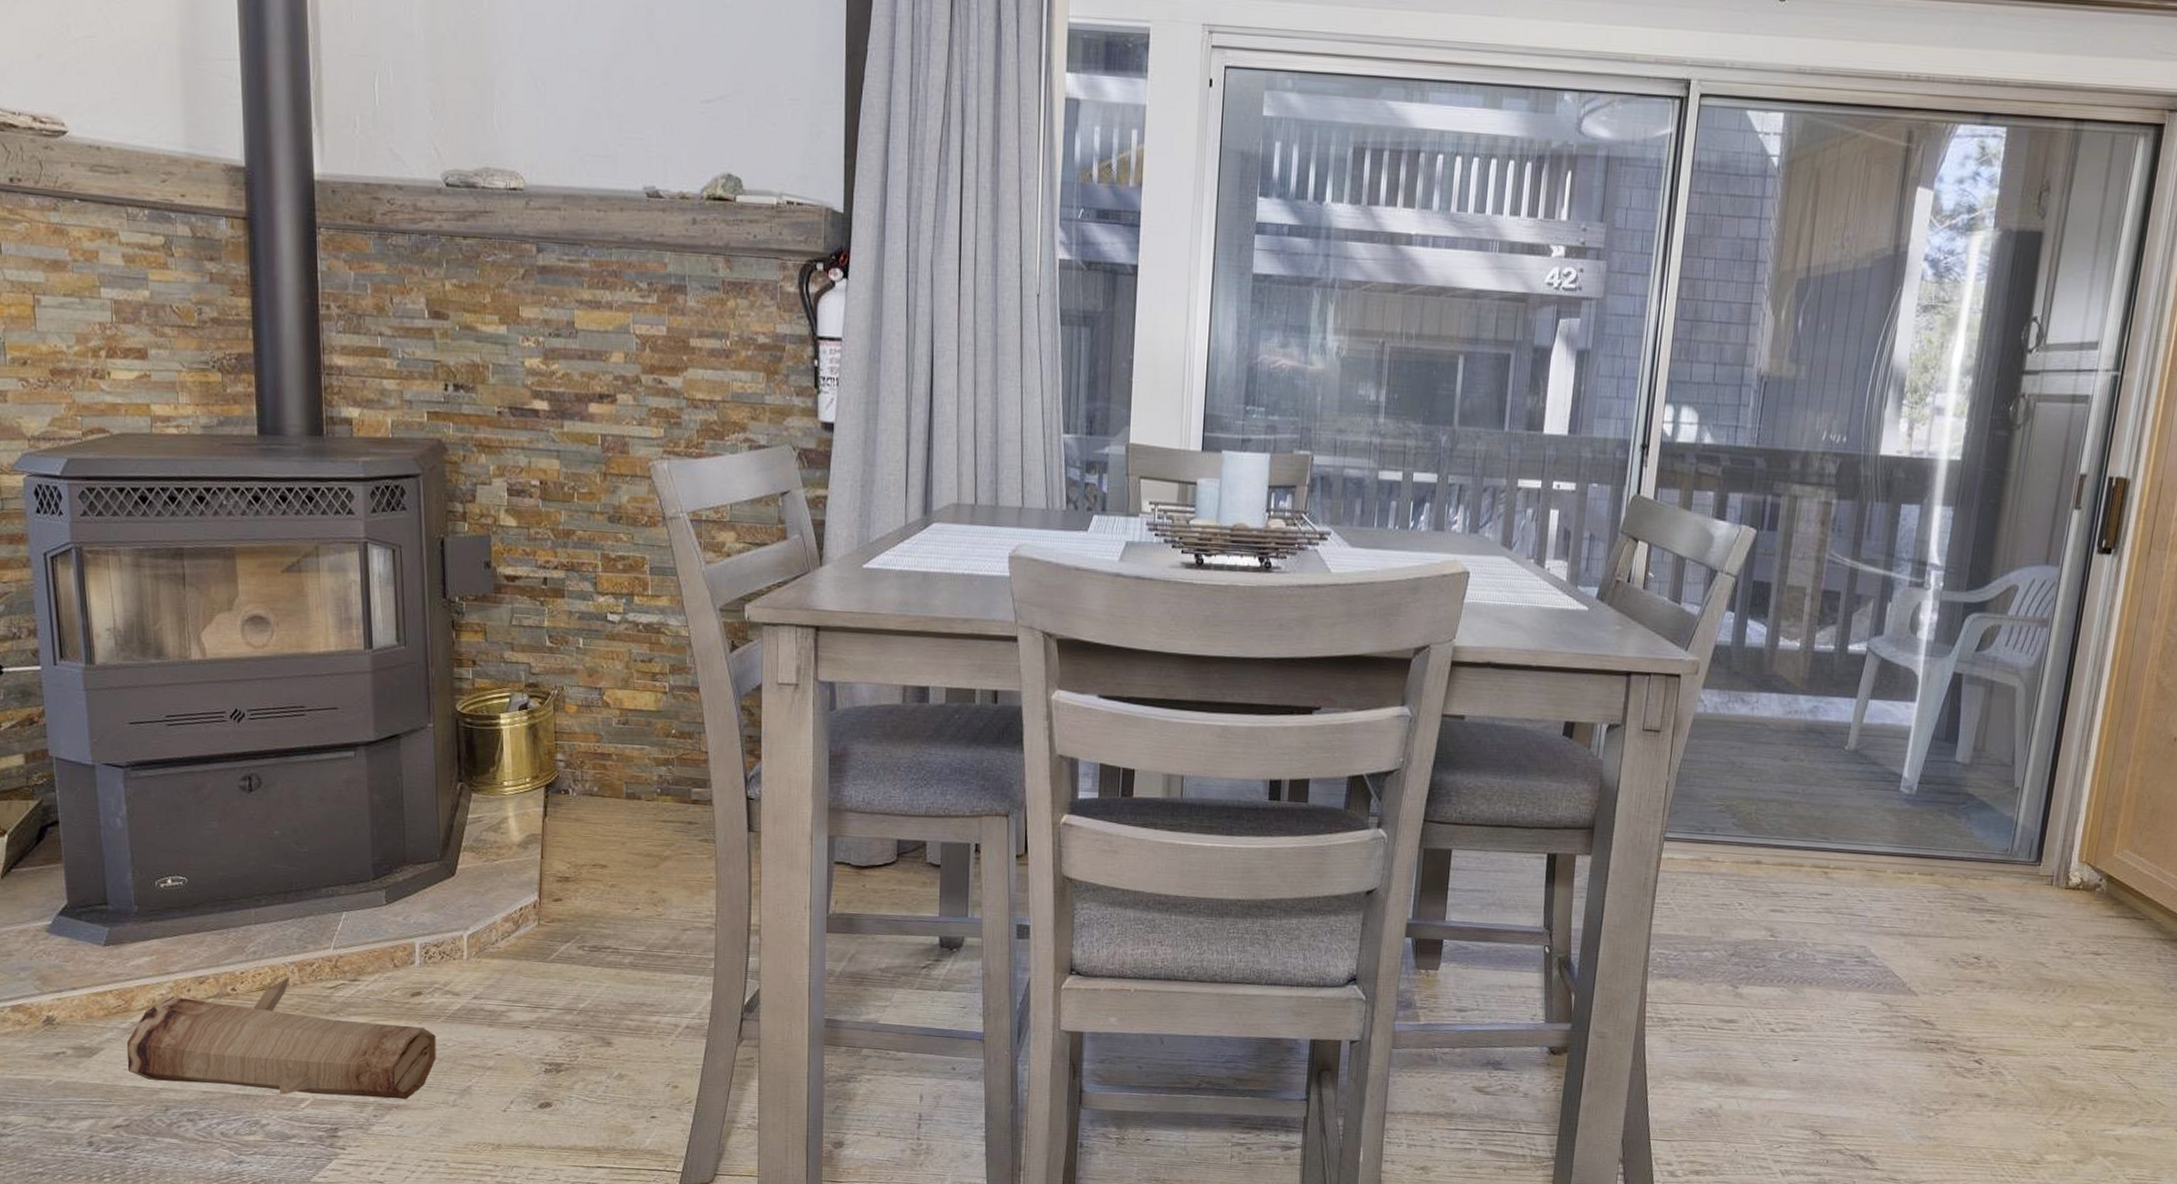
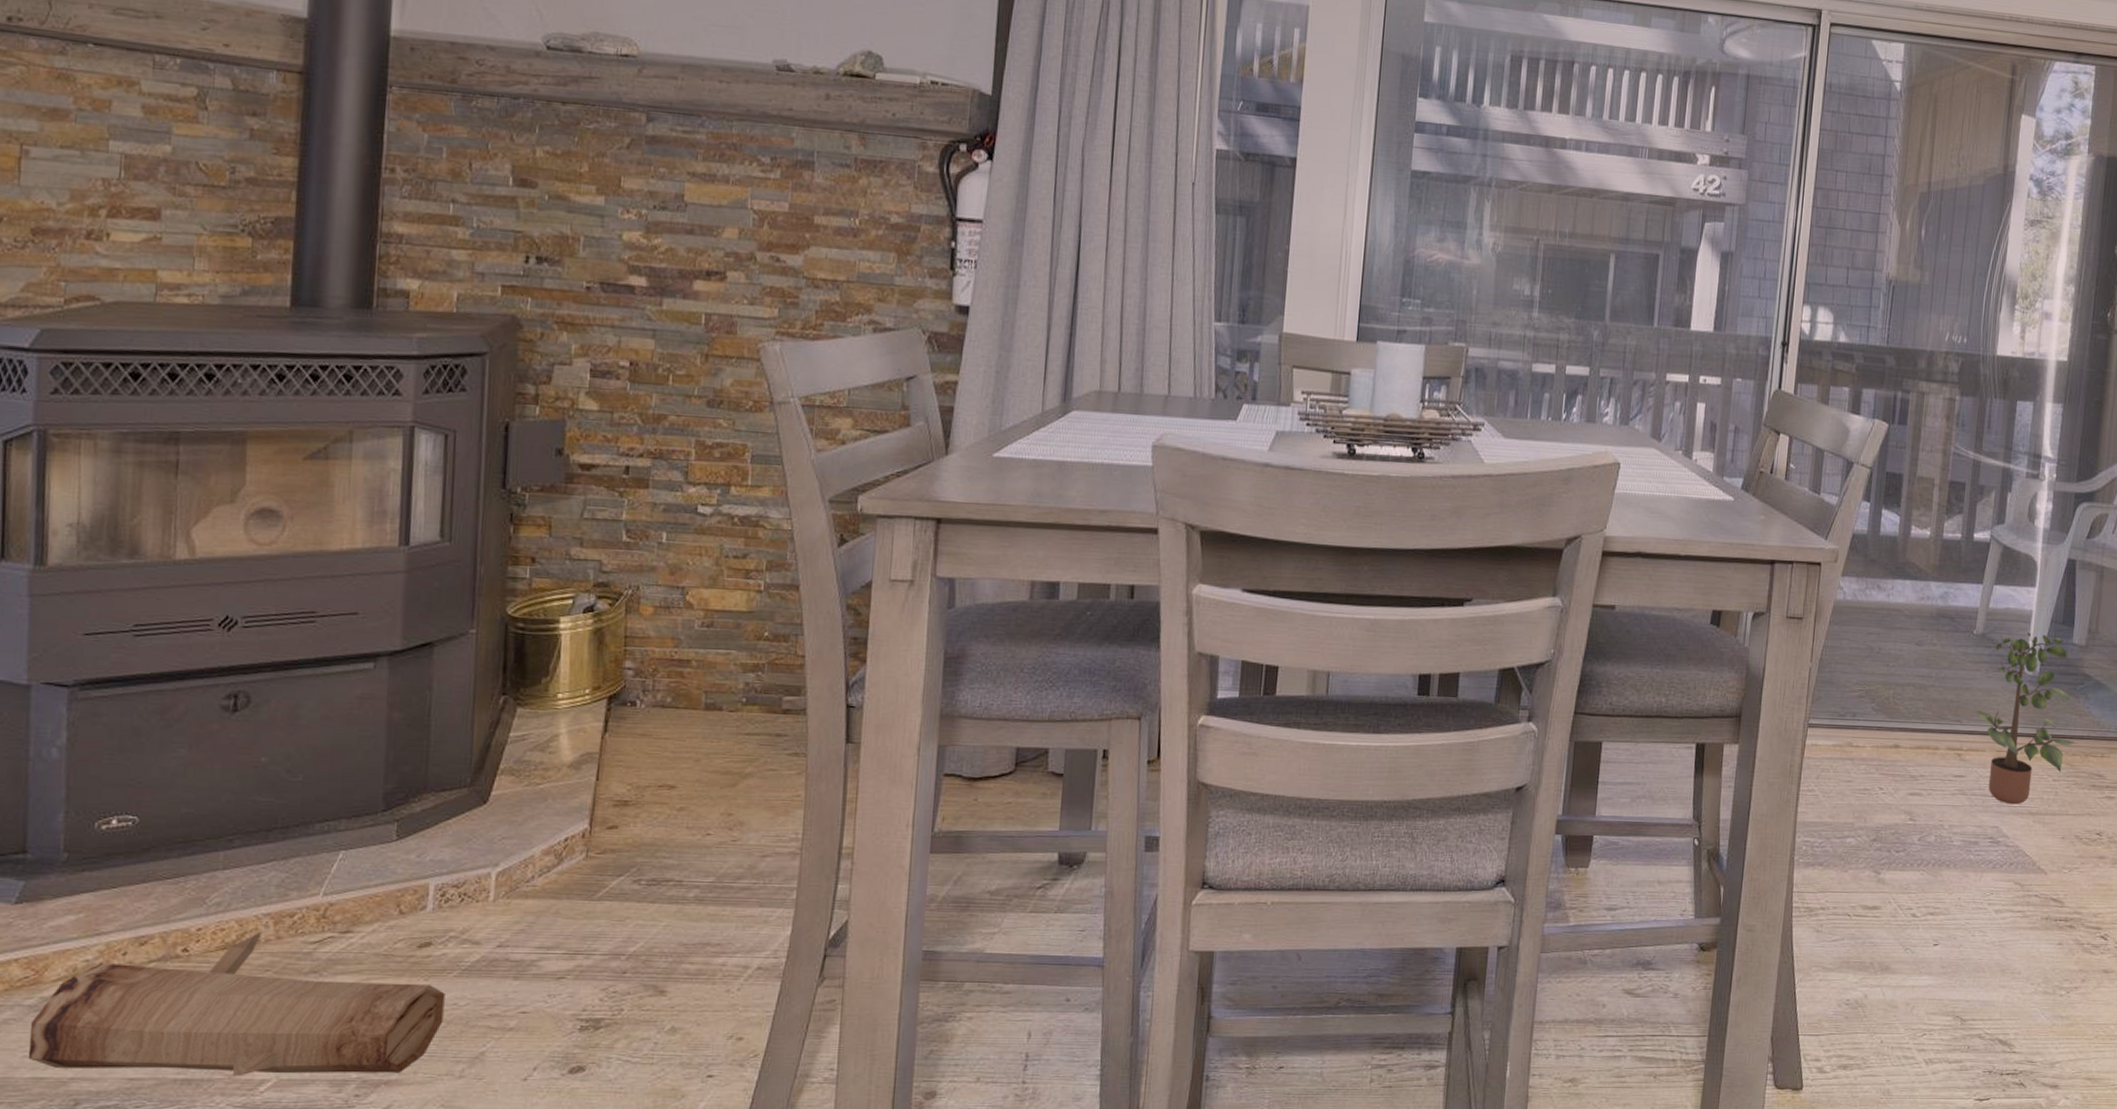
potted plant: none [1844,749,1957,925] -> present [1975,631,2078,805]

